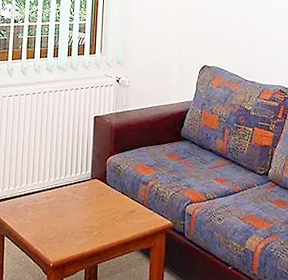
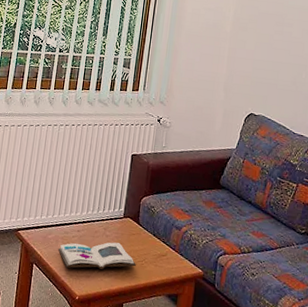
book: none [28,205,107,236] -> present [58,242,136,269]

